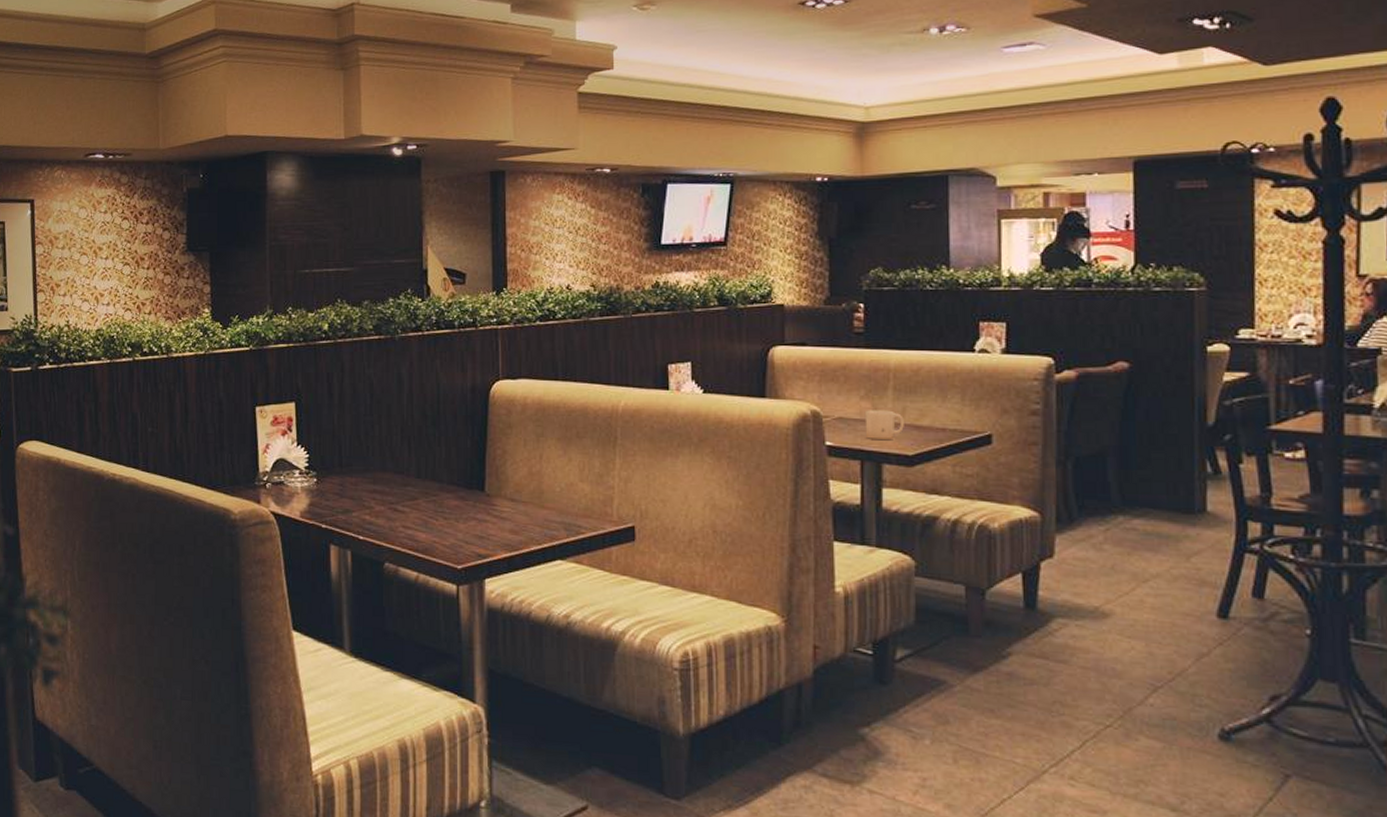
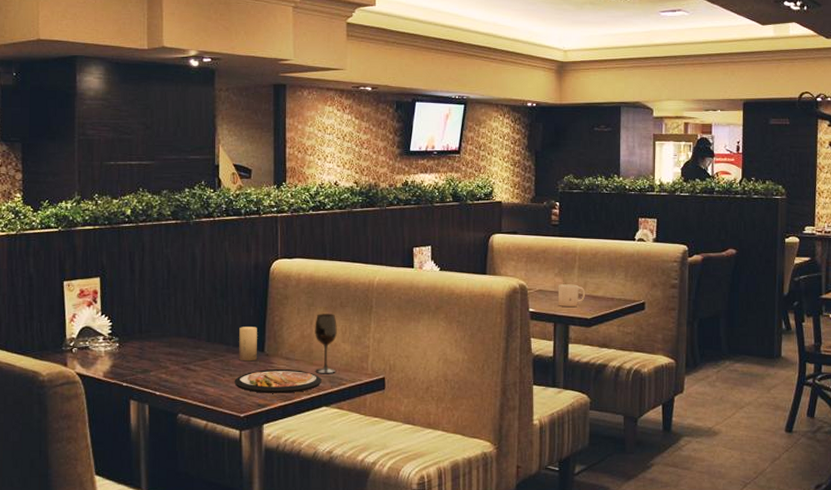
dish: none [449,513,555,542] -> present [234,369,322,393]
candle: none [454,461,476,503] -> present [239,327,257,362]
wine glass: none [545,446,573,520] -> present [315,314,337,374]

